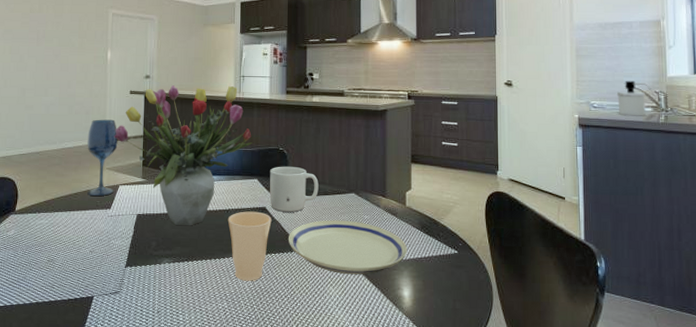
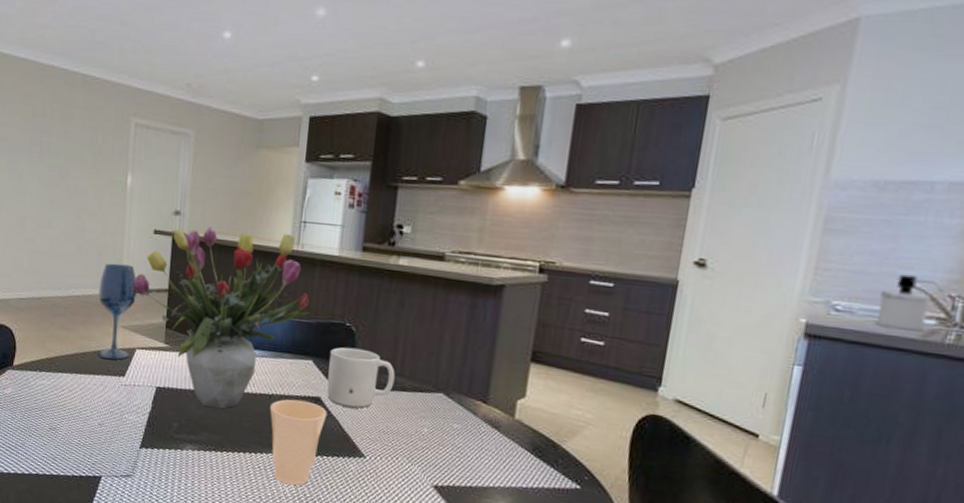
plate: present [288,220,408,275] -> none [346,422,509,499]

